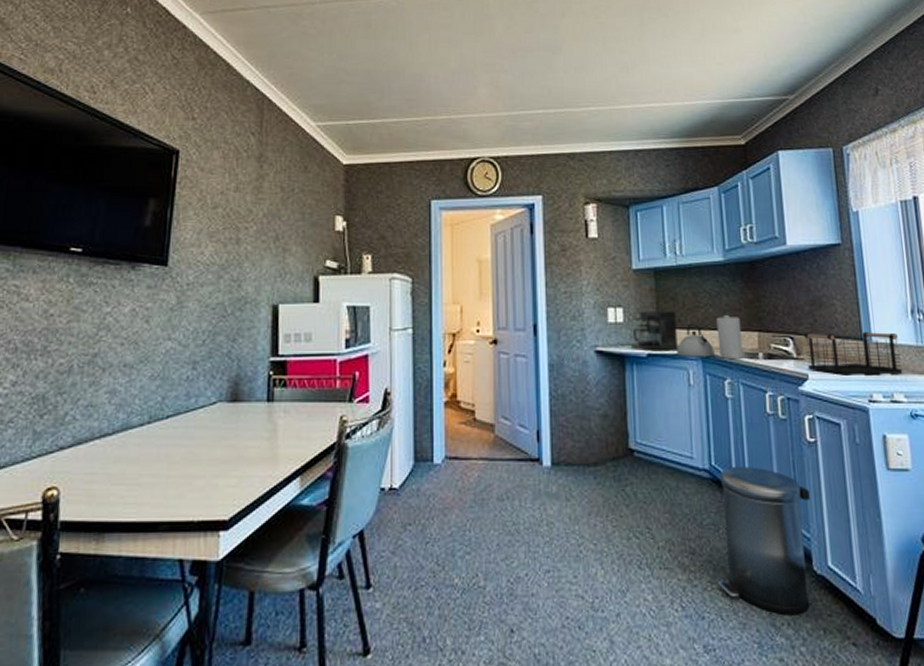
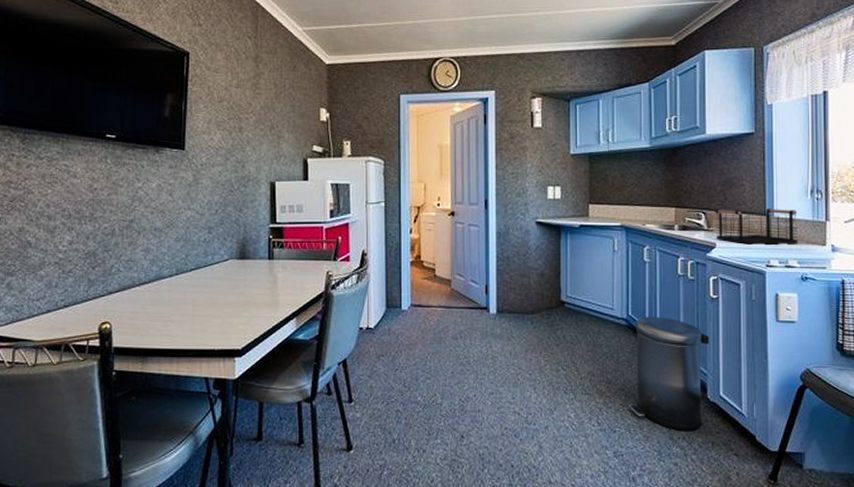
coffee maker: present [631,311,678,352] -> none [566,189,606,223]
kettle: present [676,324,716,357] -> none [605,201,638,228]
paper towel holder: present [716,315,743,359] -> none [640,193,661,230]

